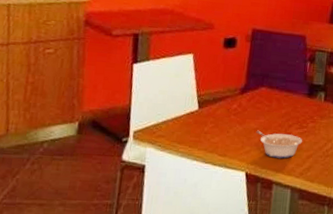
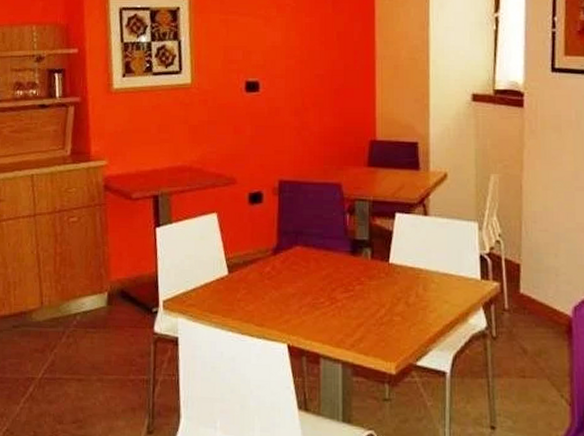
legume: present [256,131,302,159] -> none [295,297,349,328]

